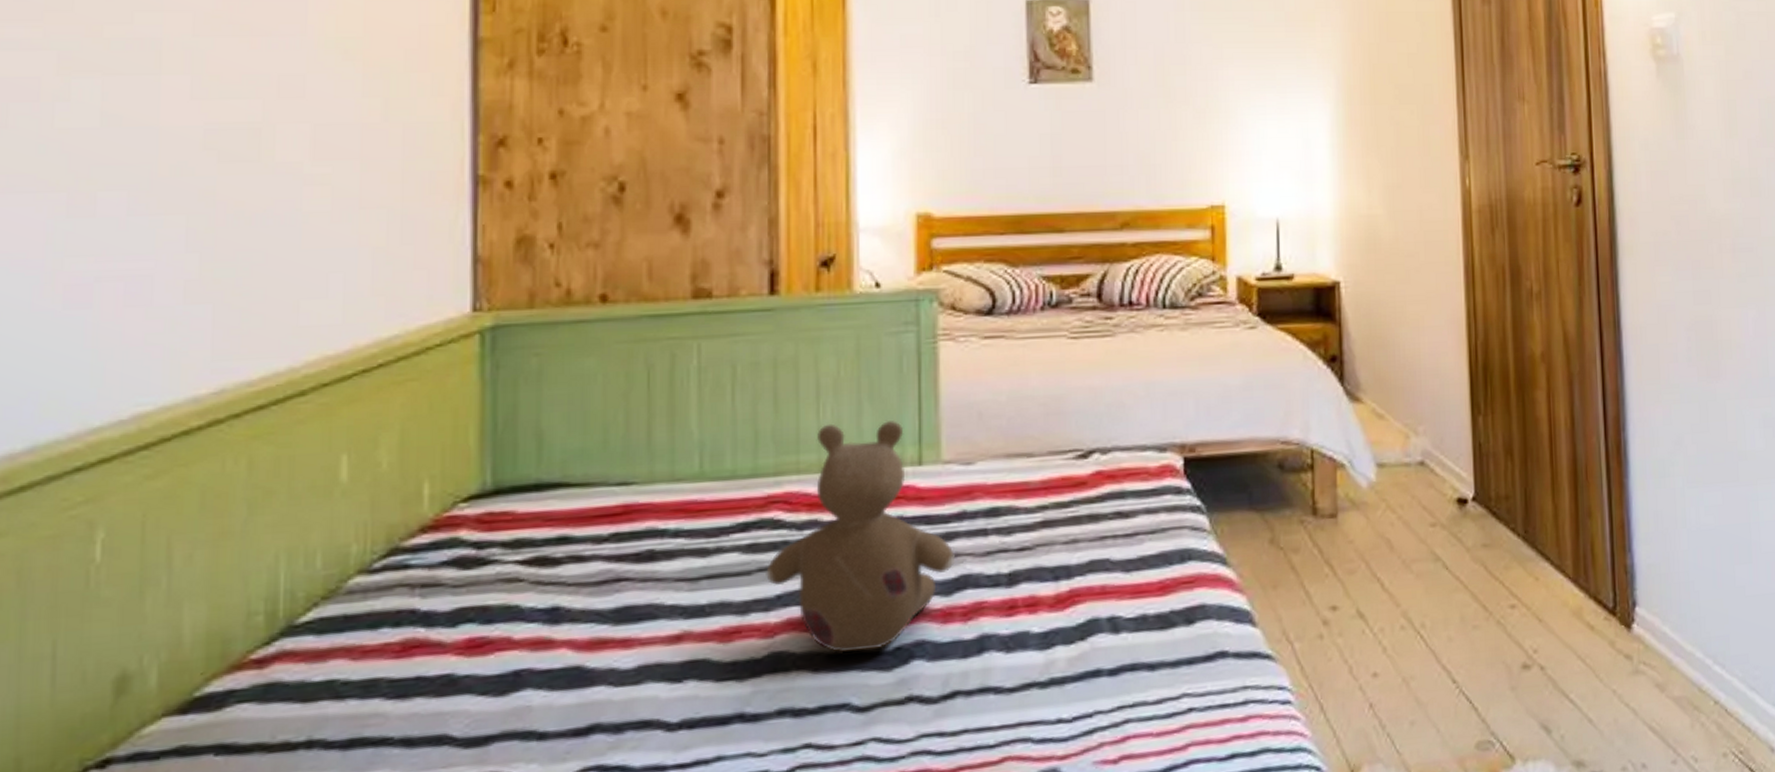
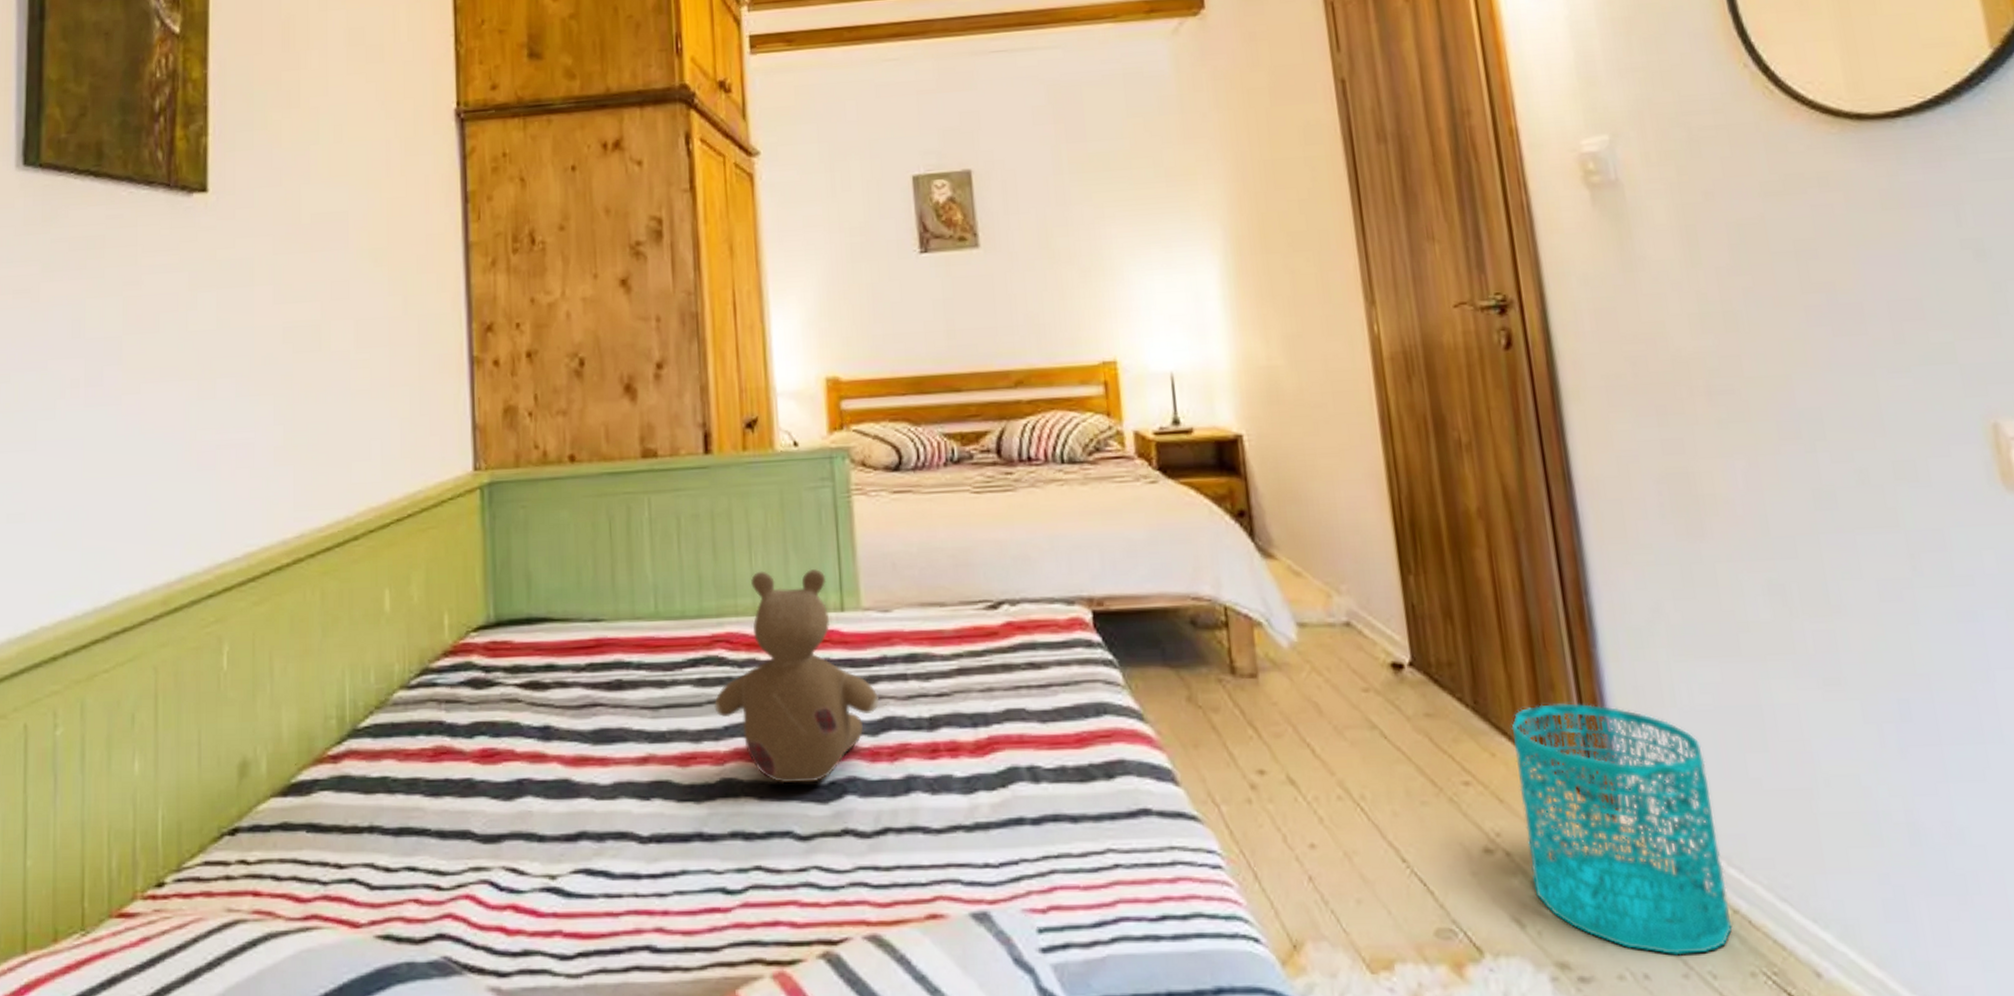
wastebasket: none [1554,529,1713,745] -> present [1511,703,1733,956]

